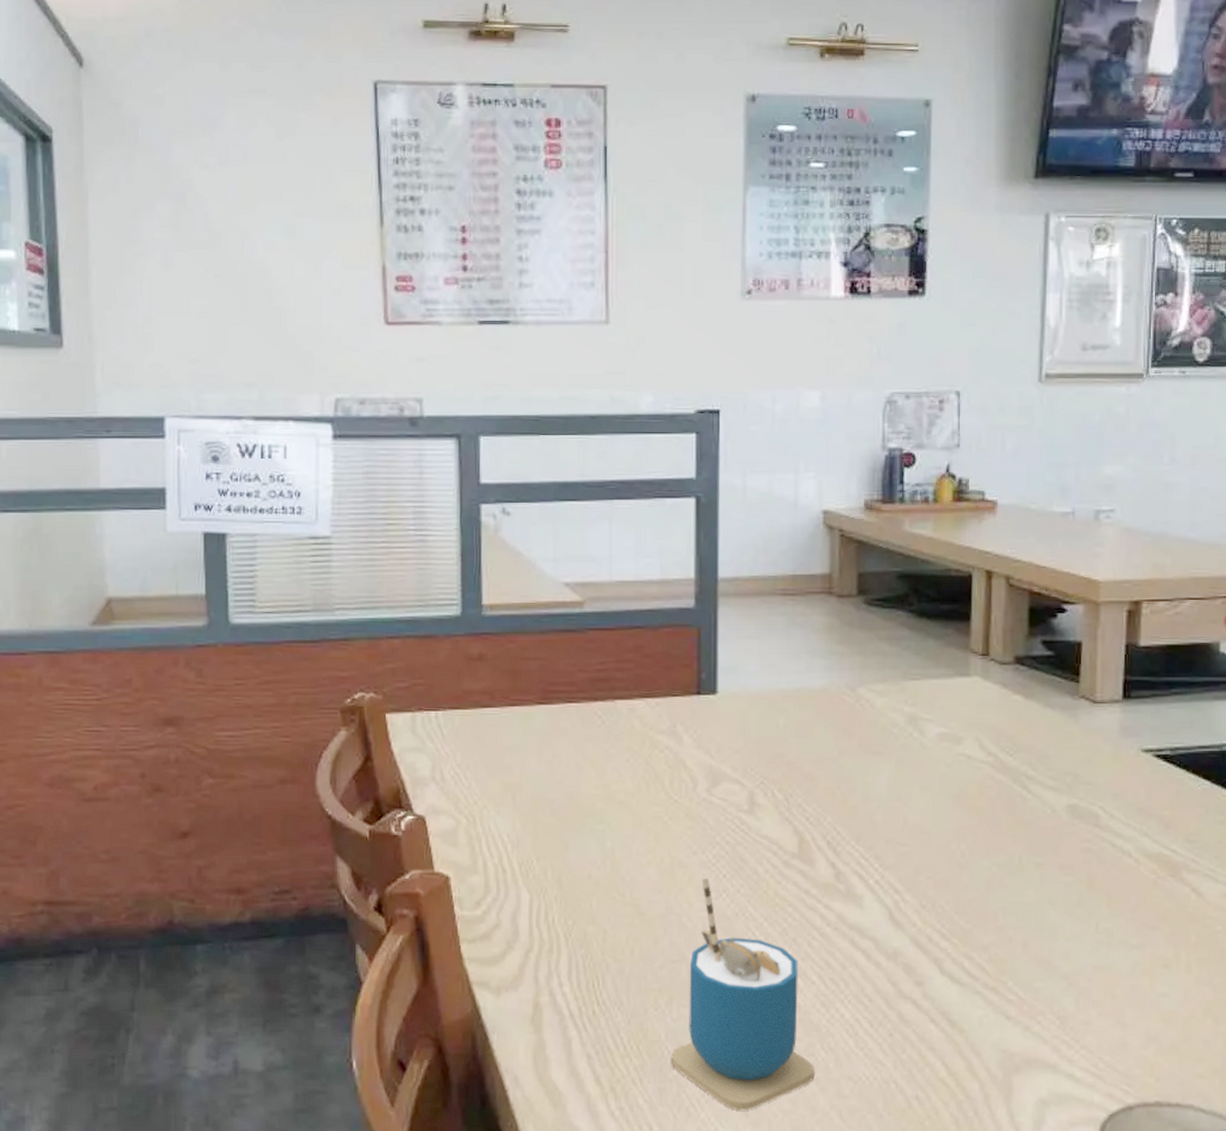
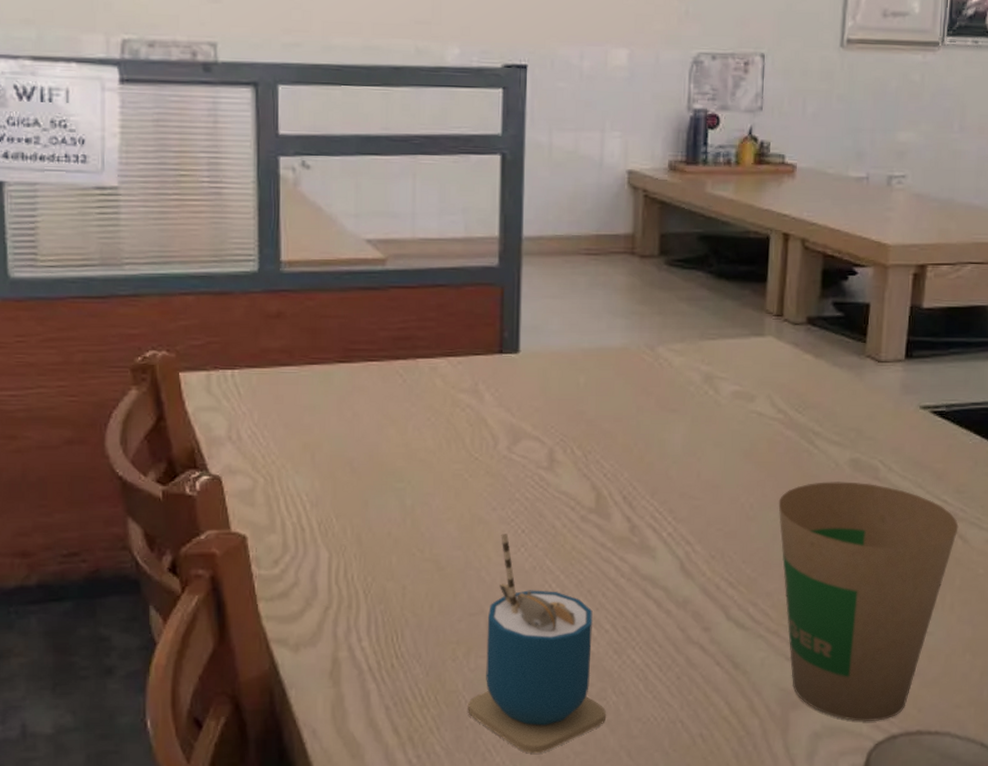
paper cup: none [992,829,1191,1090] -> present [778,482,959,722]

